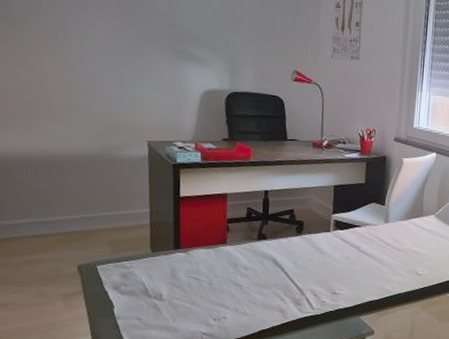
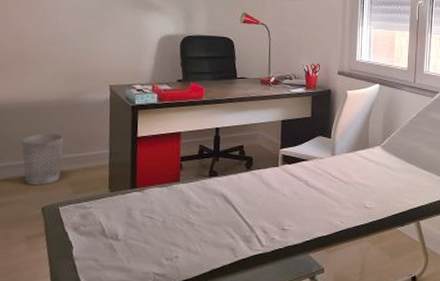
wastebasket: none [50,189,98,244] -> present [21,133,64,186]

